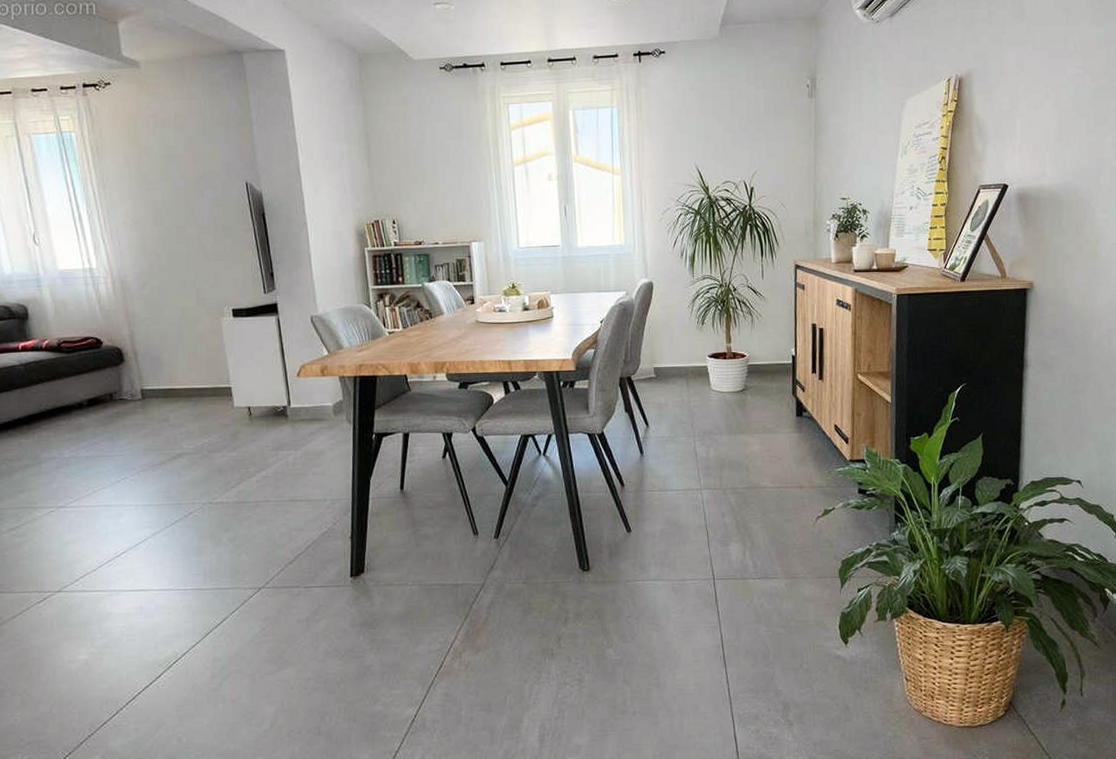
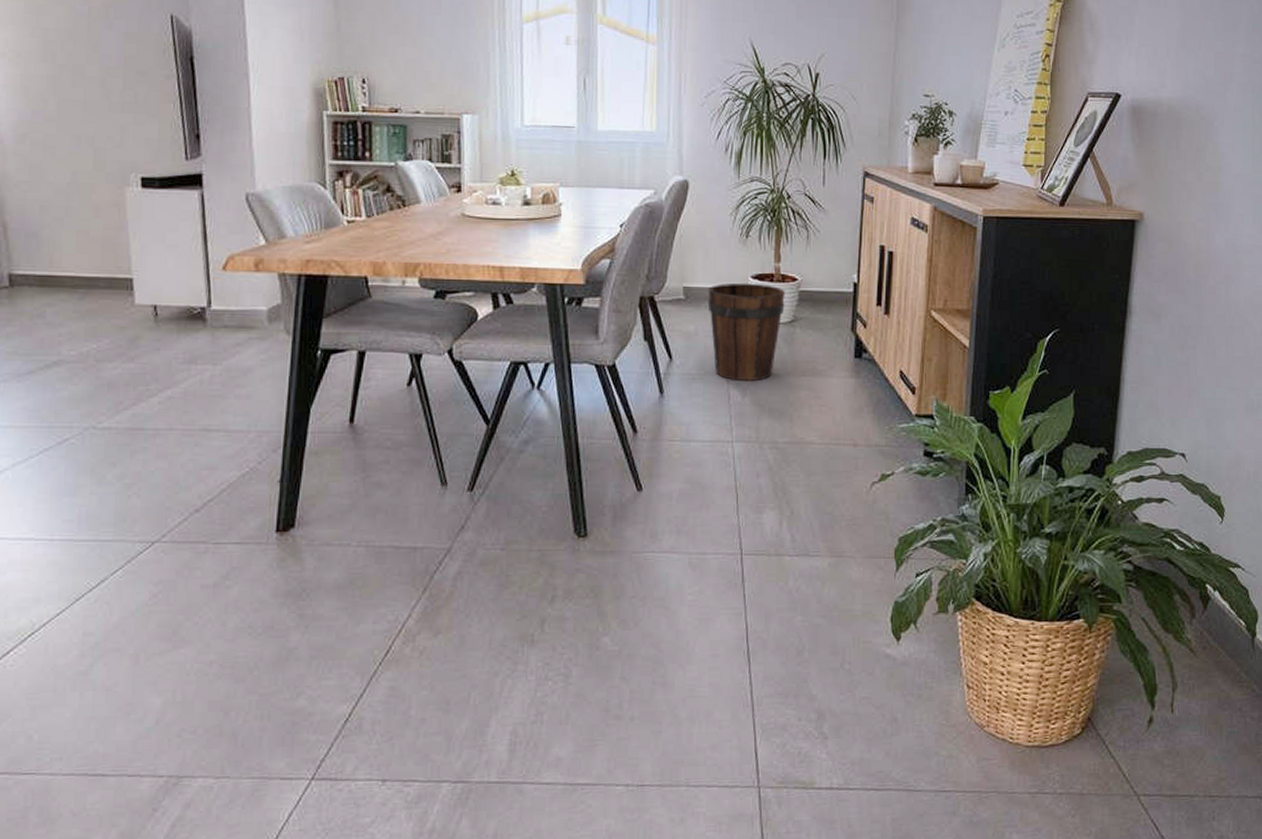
bucket: none [674,361,737,441] -> present [707,282,785,382]

